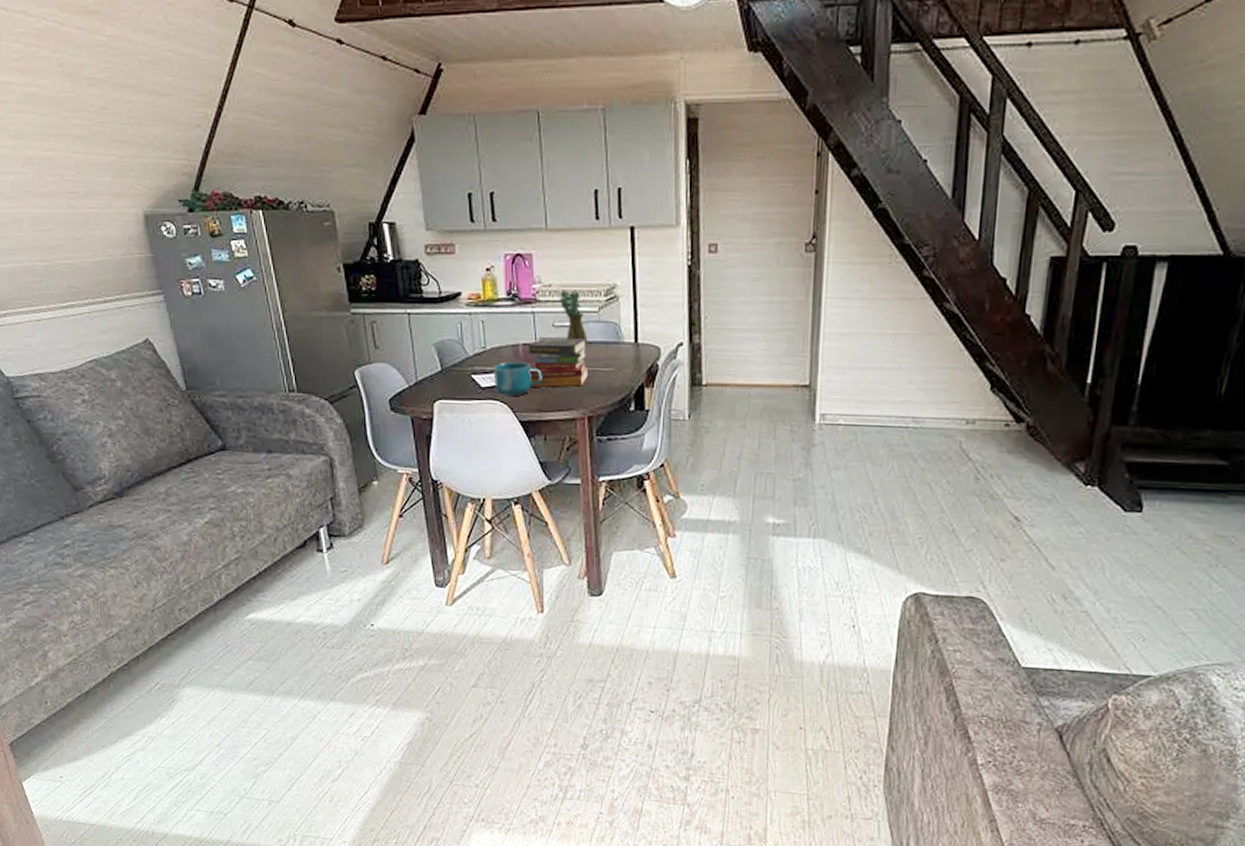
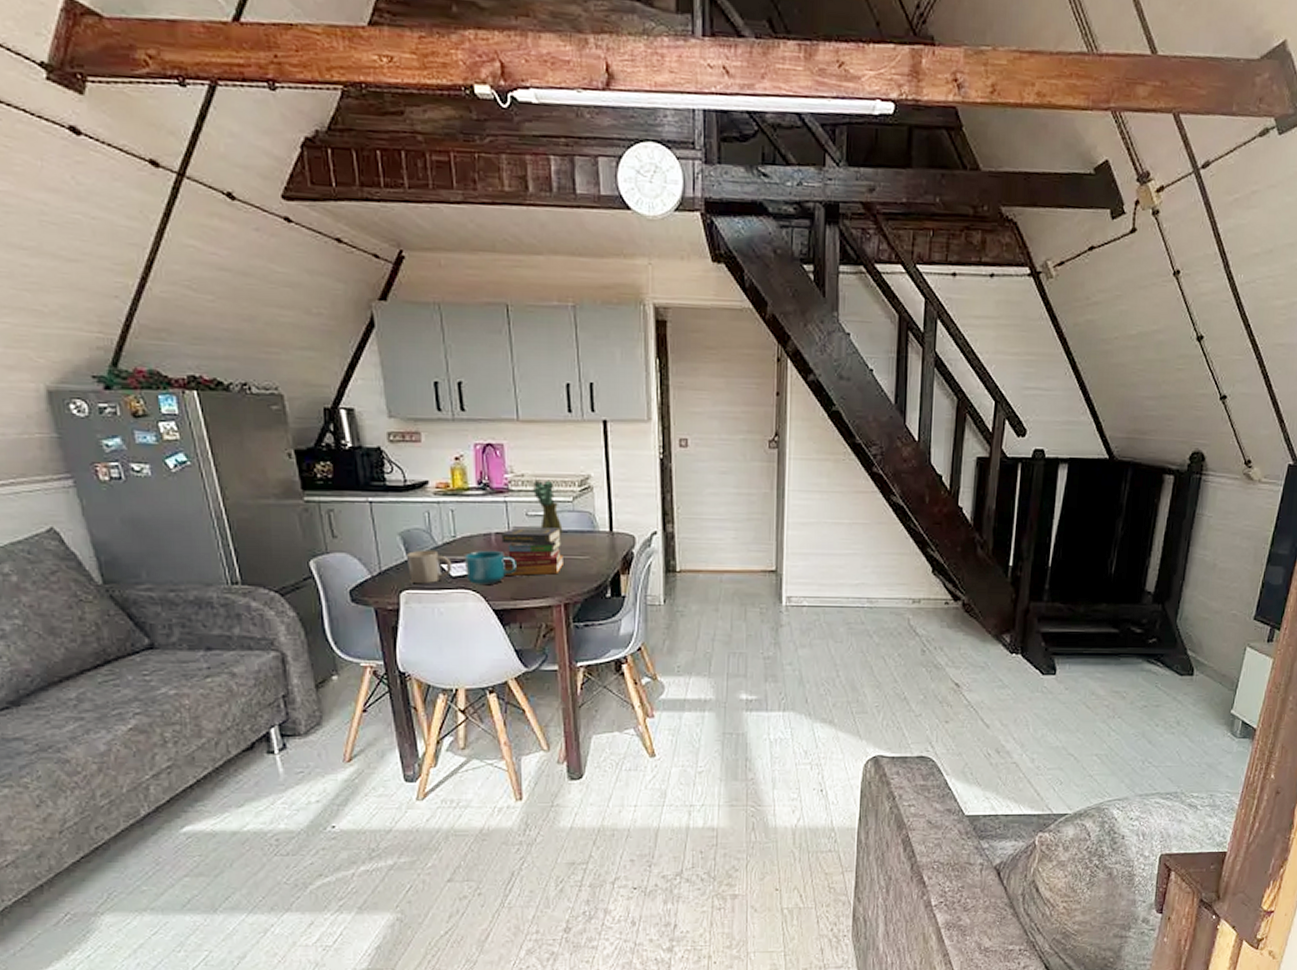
mug: none [441,360,482,395] -> present [407,550,453,585]

